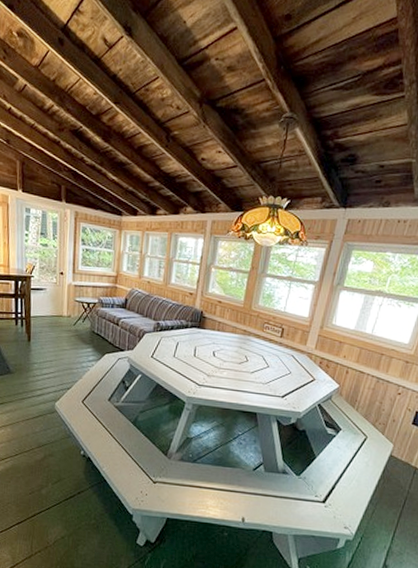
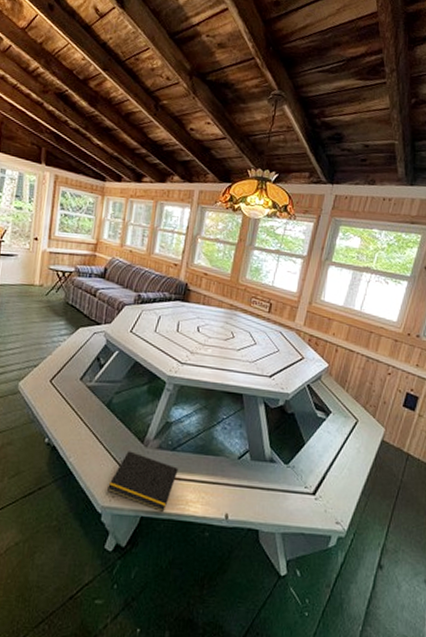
notepad: none [137,462,199,516] -> present [107,451,179,513]

